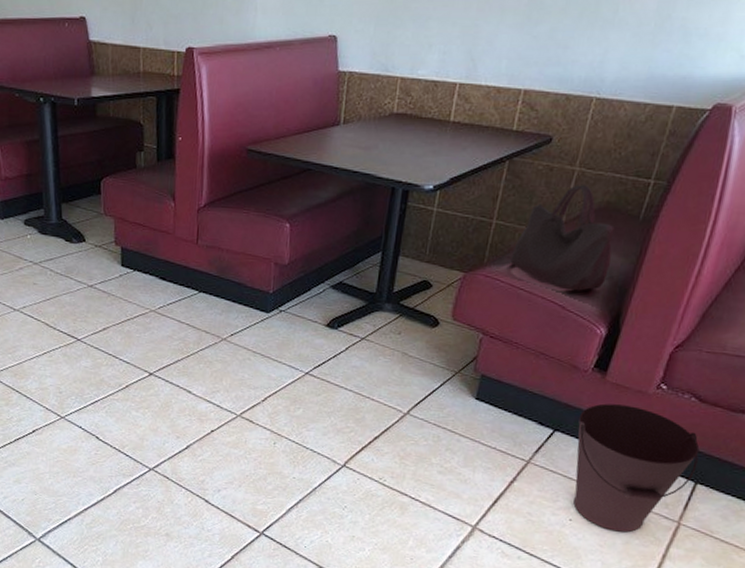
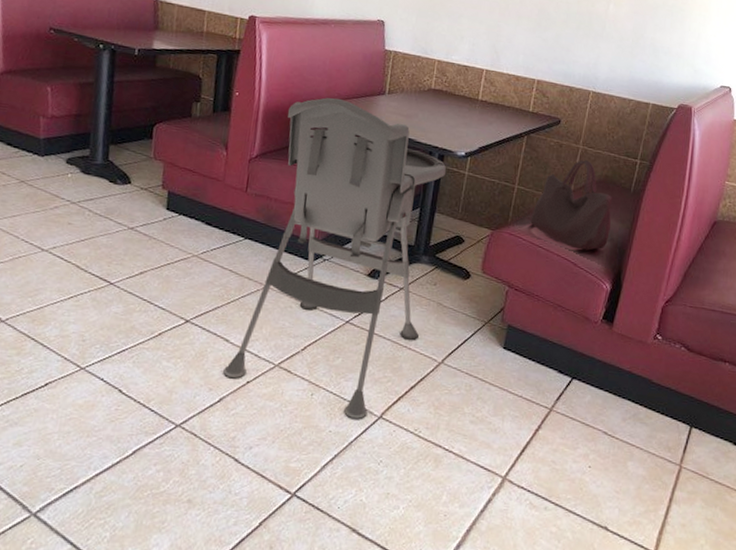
high chair: none [188,133,412,468] -> present [223,97,447,420]
bucket: present [573,403,700,533] -> none [592,352,692,478]

